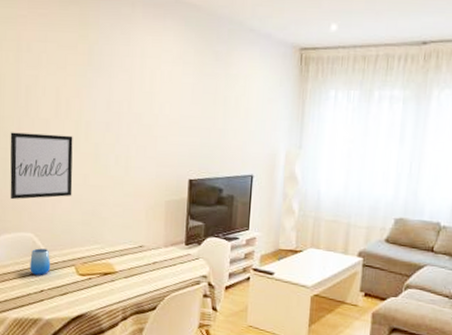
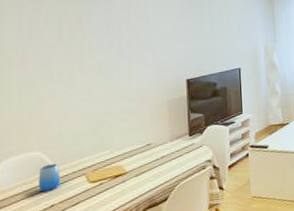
wall art: present [10,132,73,200] -> none [14,57,79,123]

